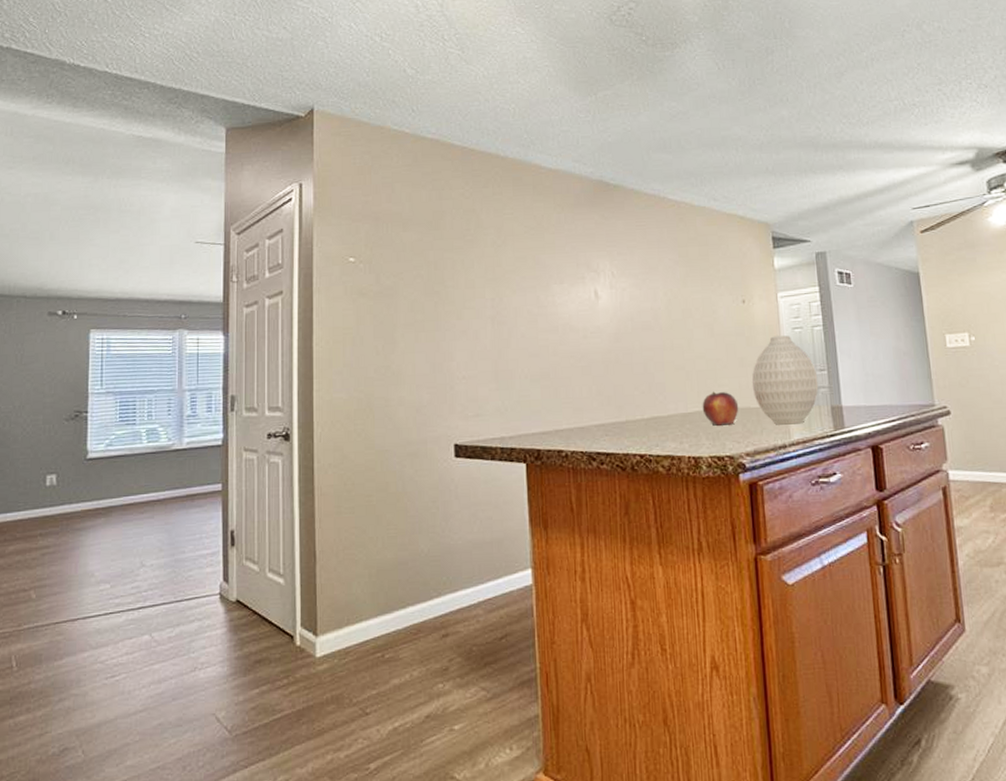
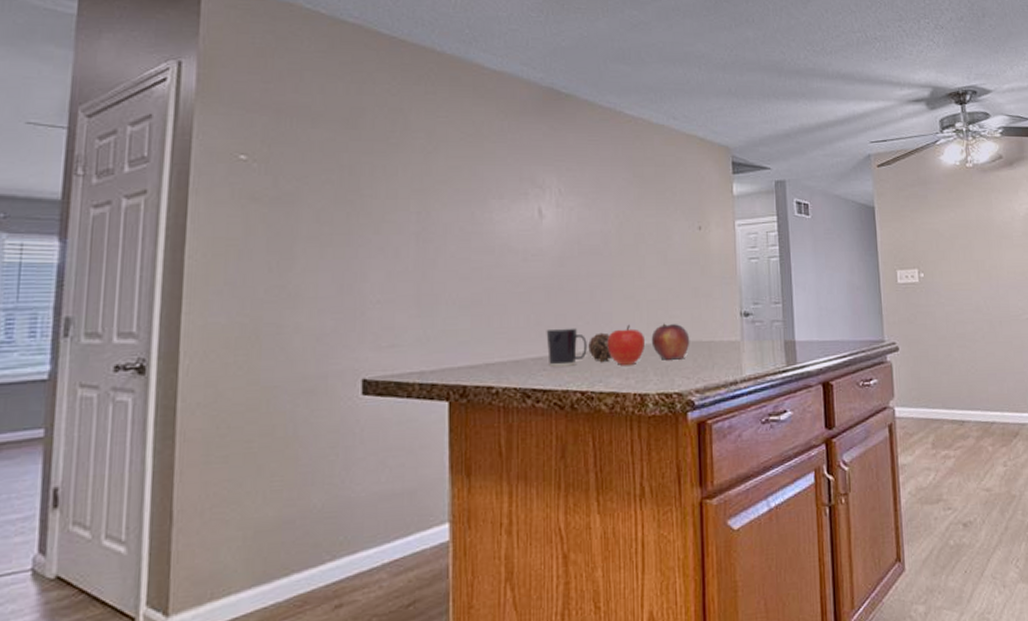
mug: none [606,397,644,434] -> present [546,328,587,368]
fruit: none [645,401,666,429] -> present [588,332,612,363]
fruit: none [661,393,697,432] -> present [607,324,646,366]
vase: present [751,335,819,425] -> none [704,265,773,360]

